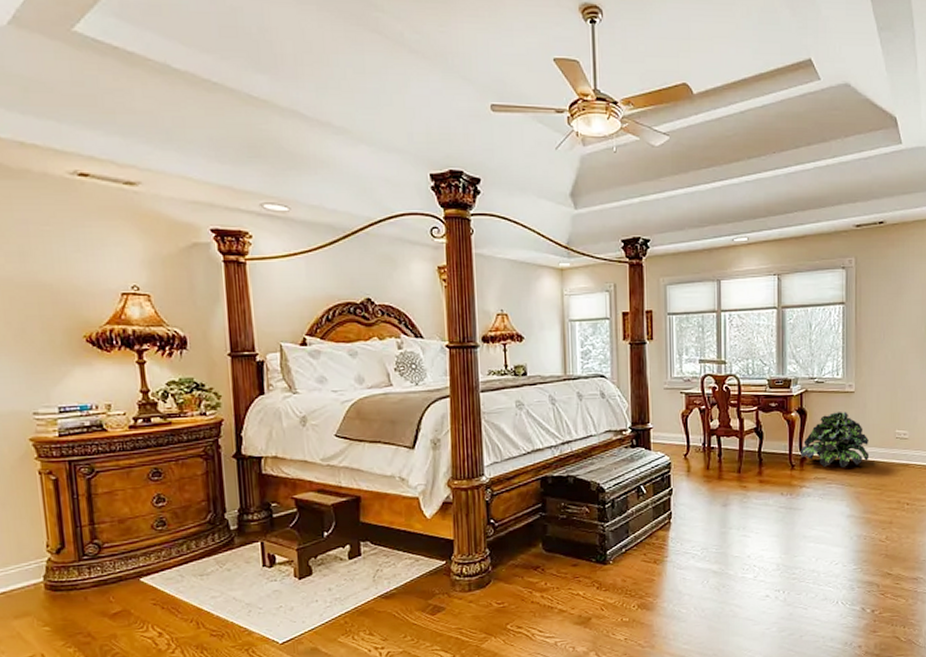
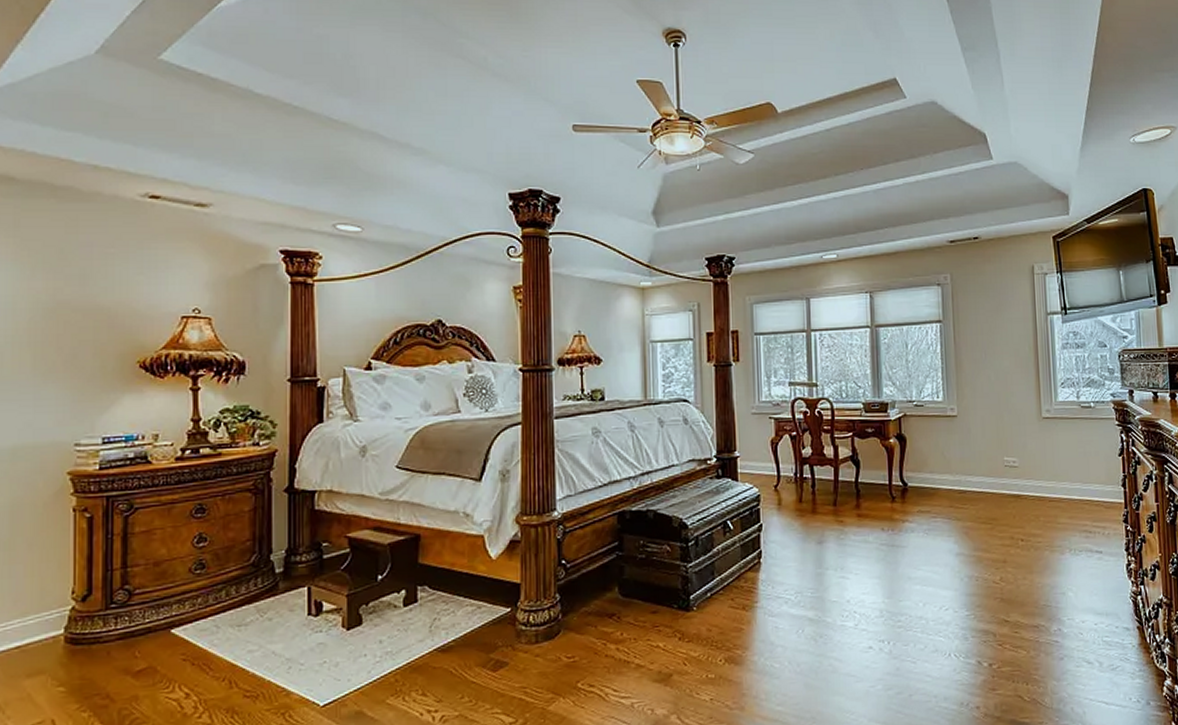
potted plant: present [801,412,870,469] -> none [901,437,977,500]

